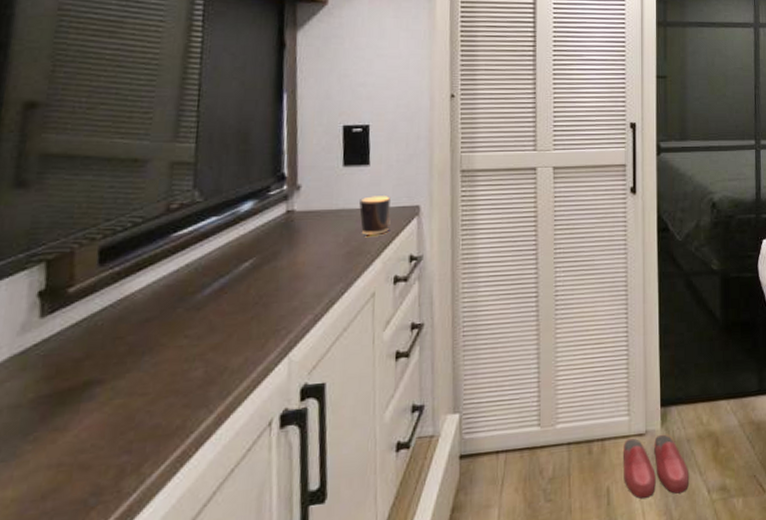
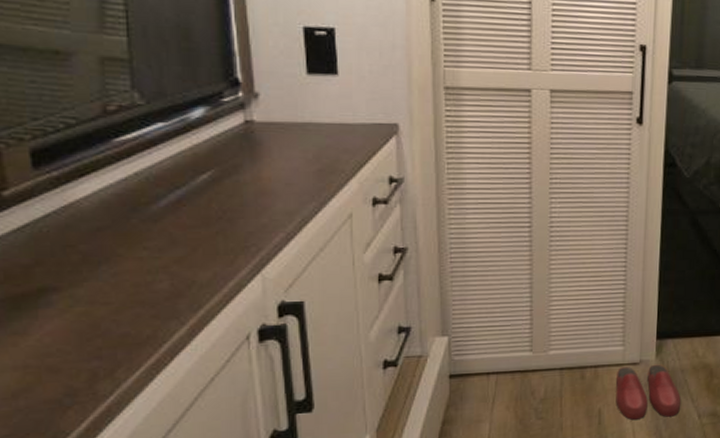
mug: present [359,196,390,235] -> none [329,110,364,153]

